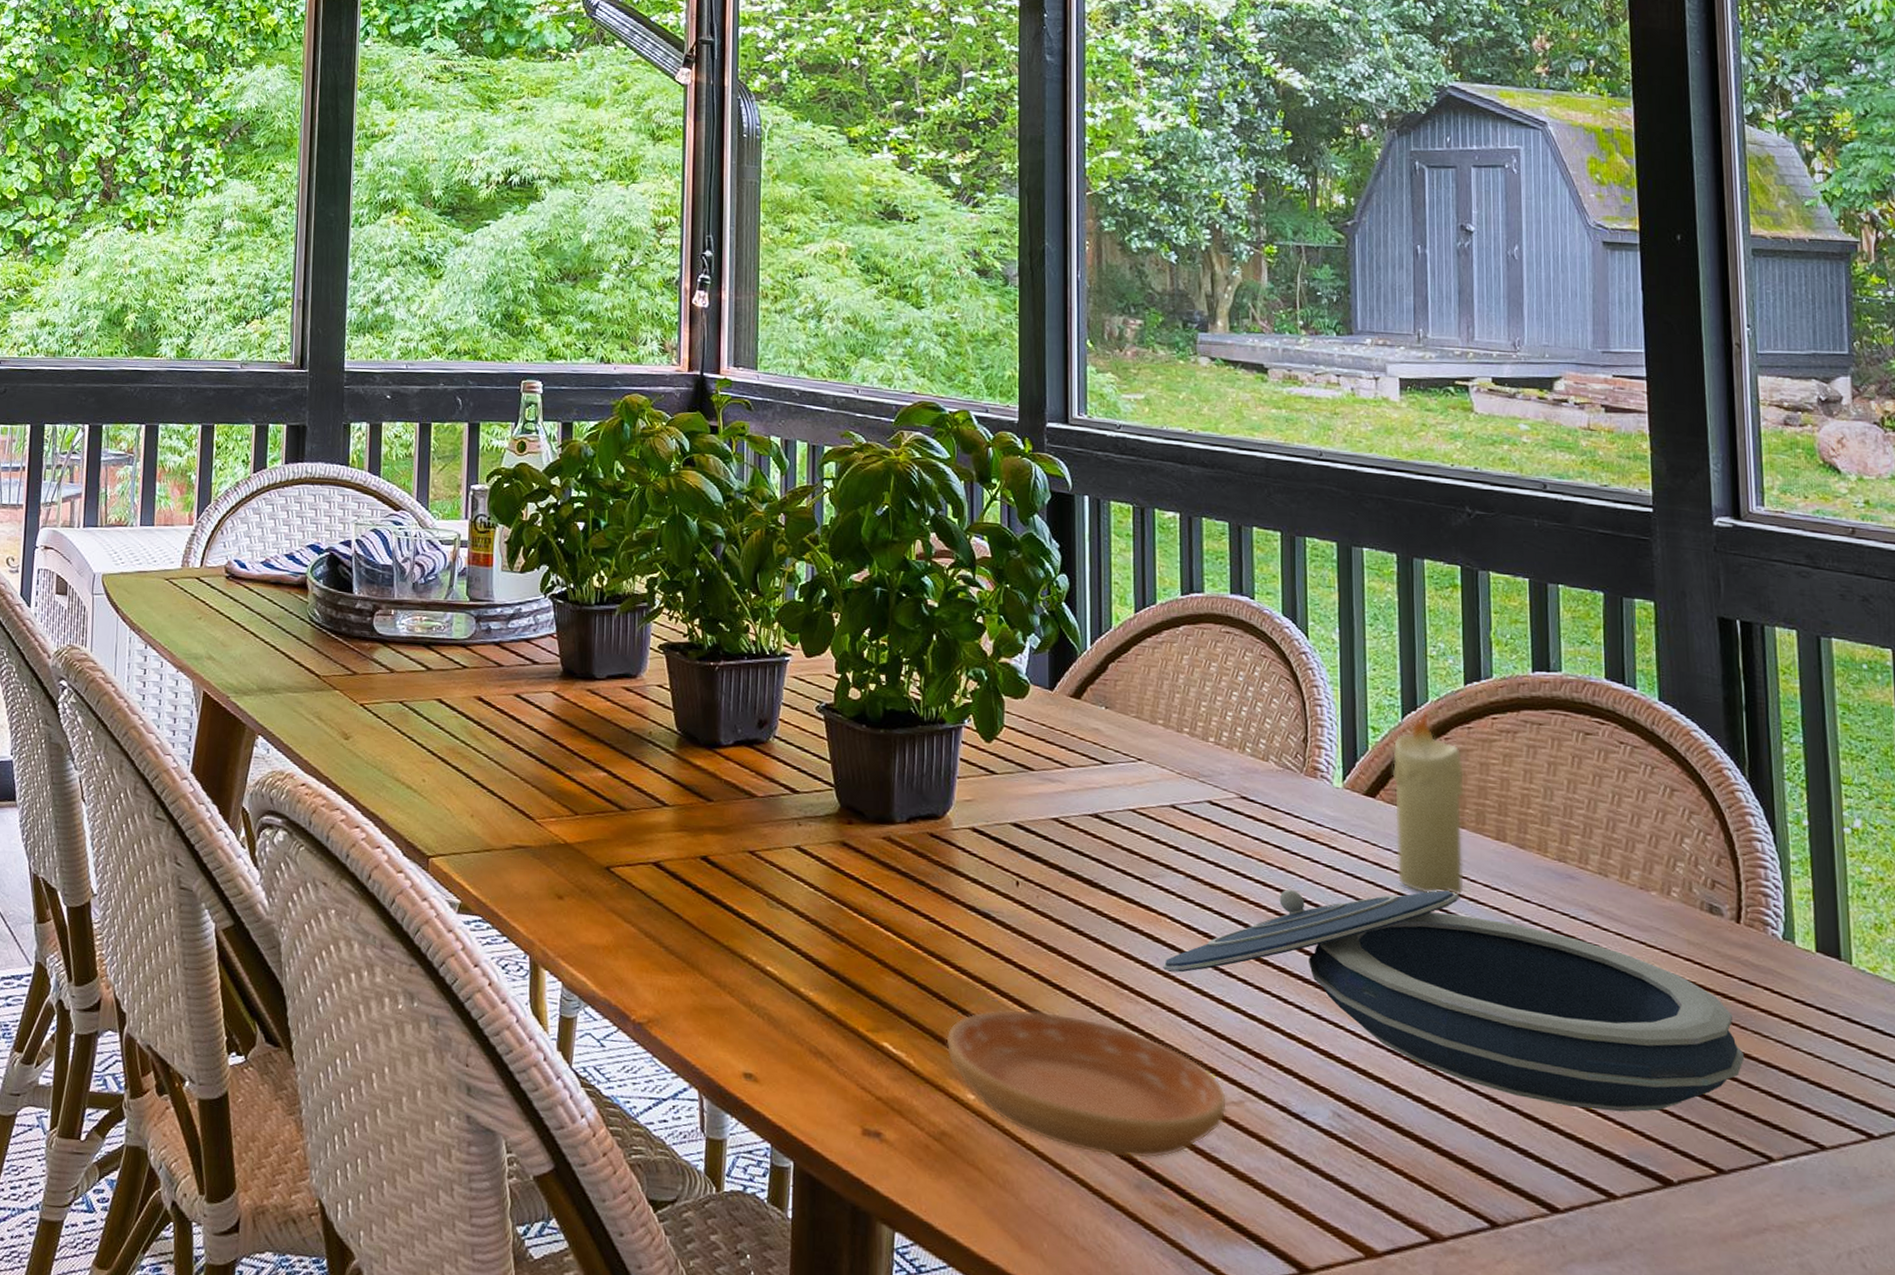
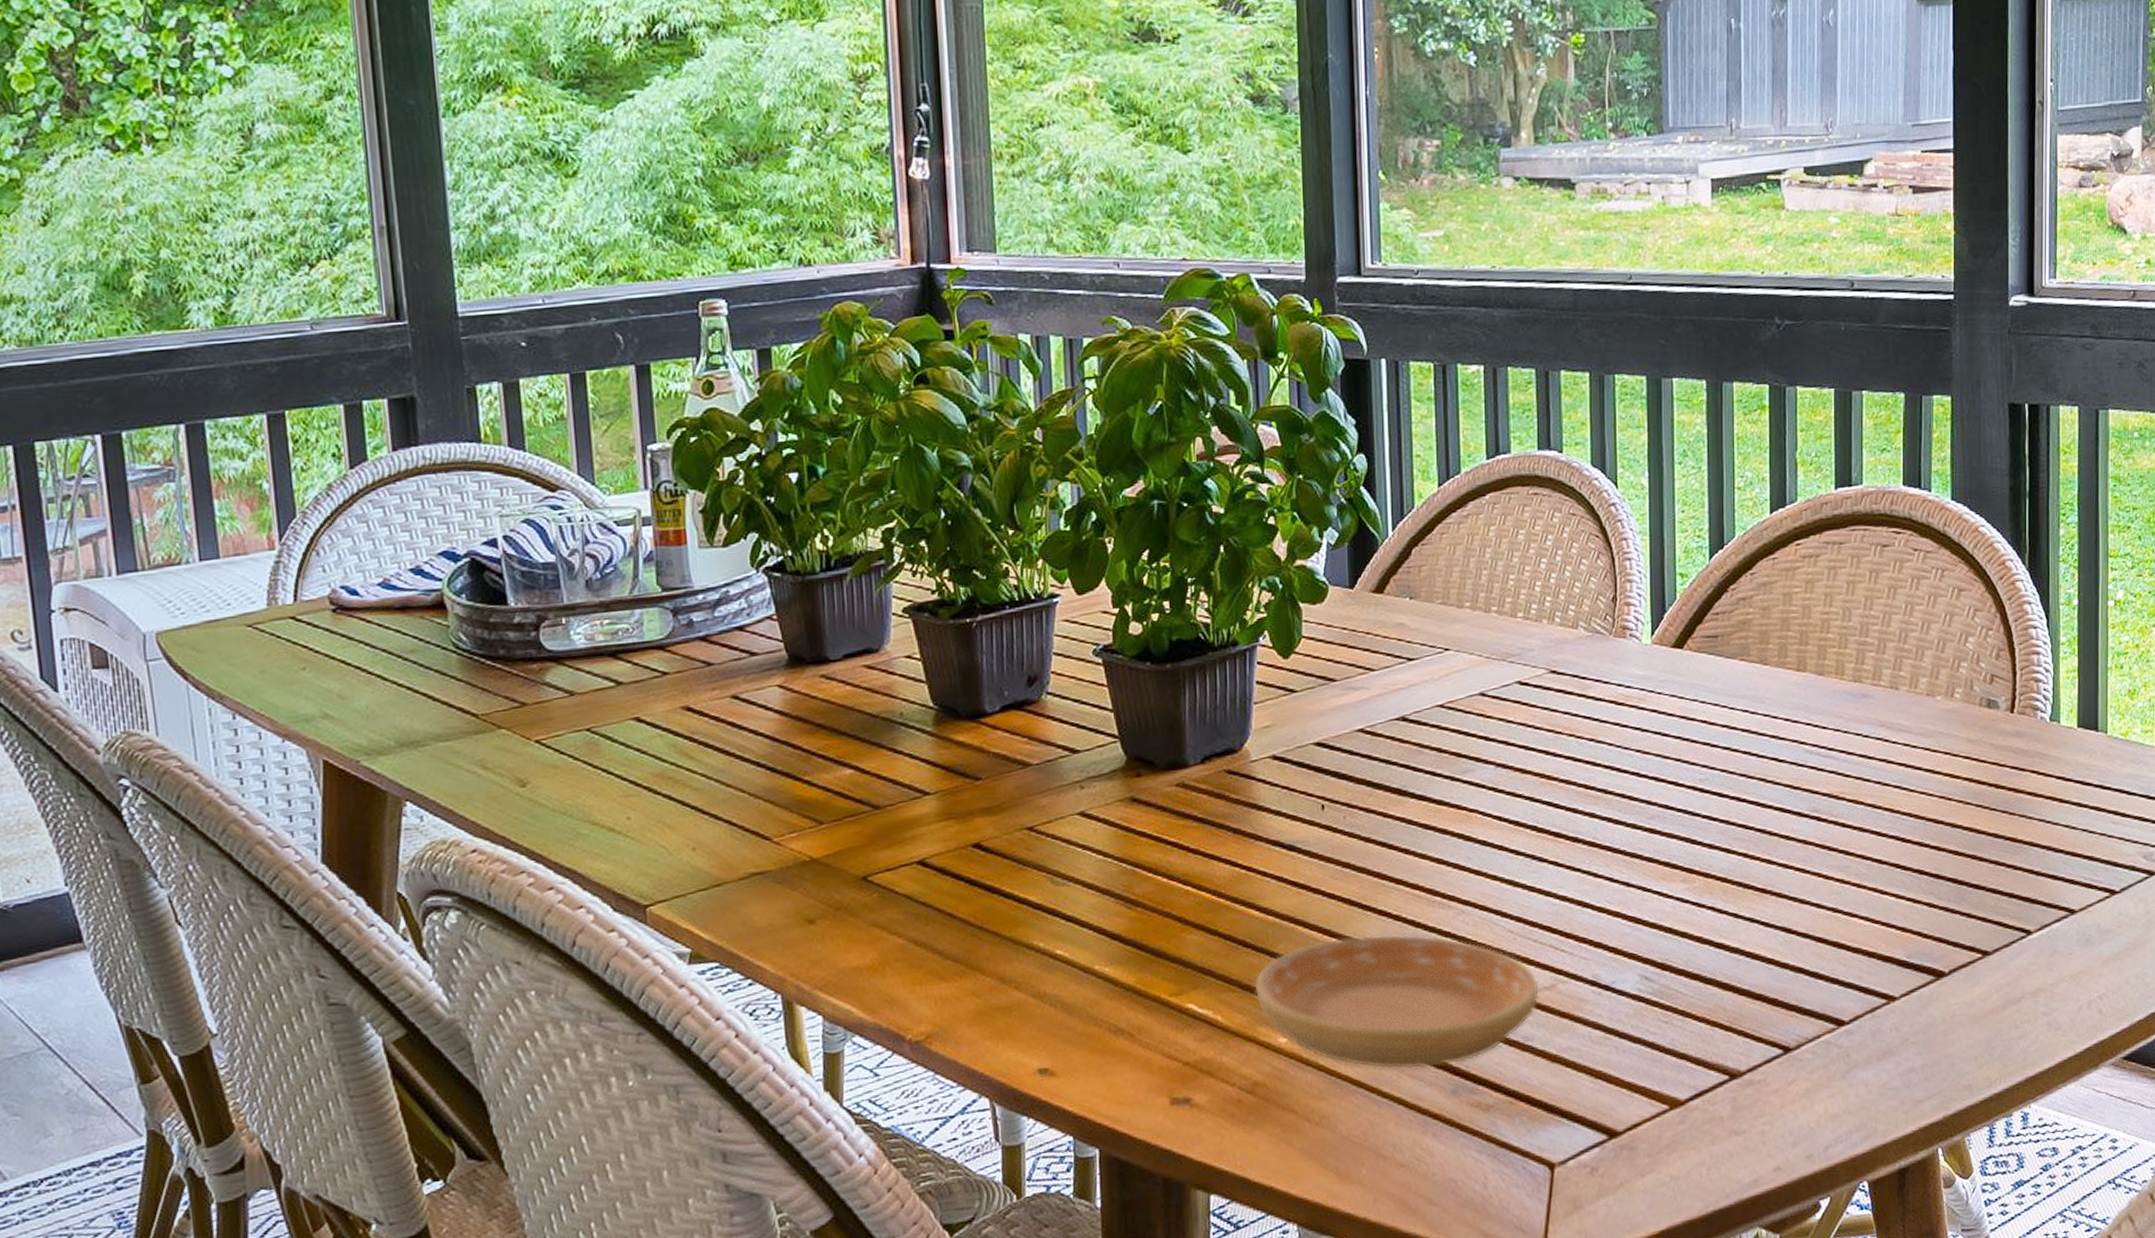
bowl: present [1163,890,1744,1112] -> none [1475,731,2010,923]
candle: present [1392,711,1465,895] -> none [1699,548,1769,739]

